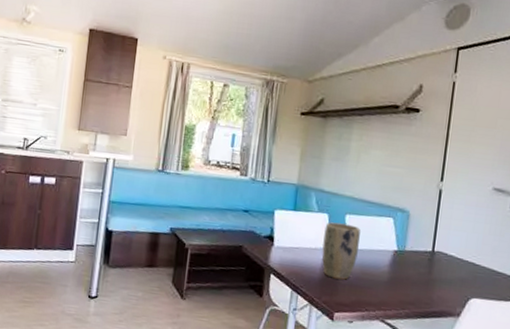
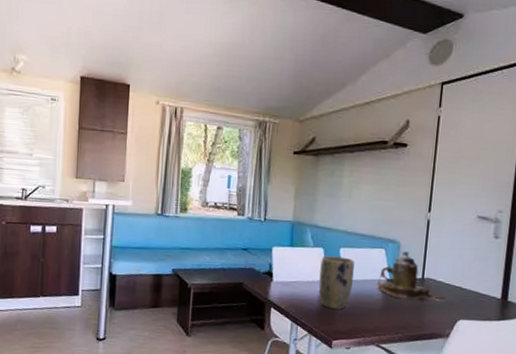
teapot: none [384,221,457,276] -> present [377,251,446,301]

